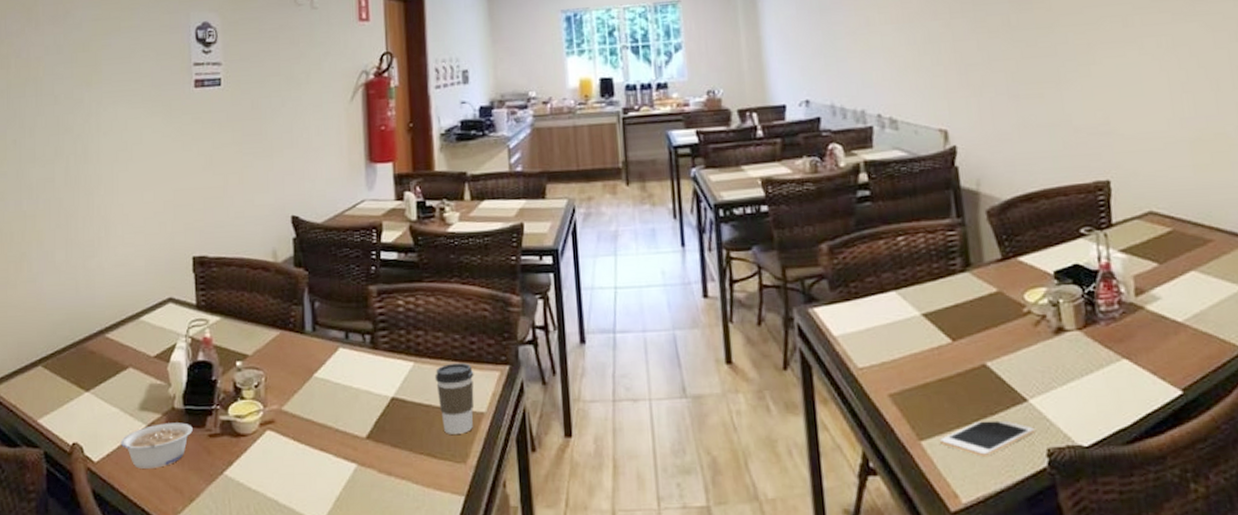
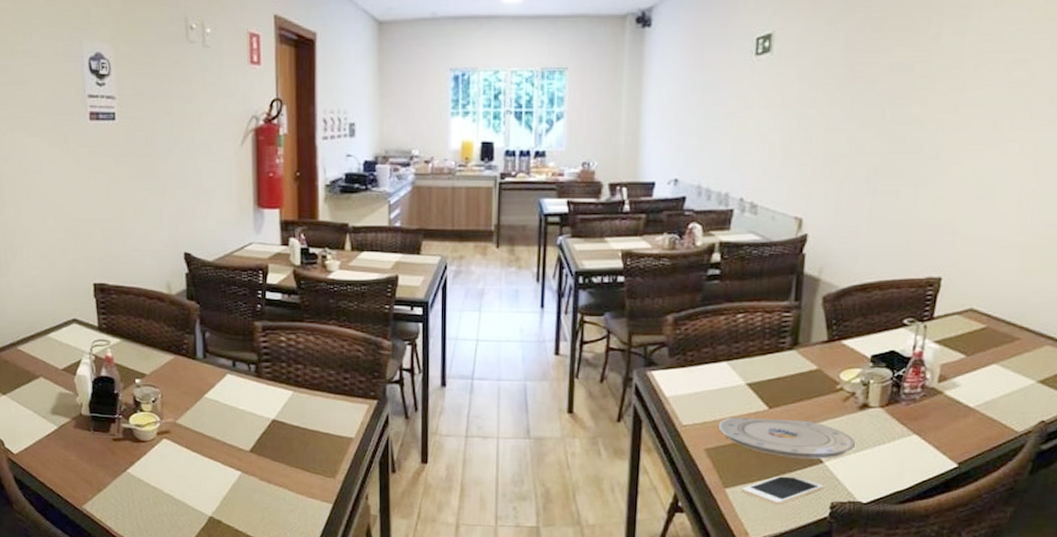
legume: present [120,422,193,469] -> none [36,426,99,463]
coffee cup: present [434,362,474,434] -> none [311,394,346,454]
plate: none [898,352,1059,398] -> present [718,417,855,459]

